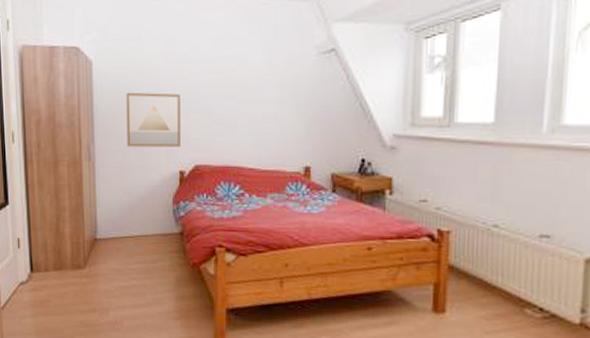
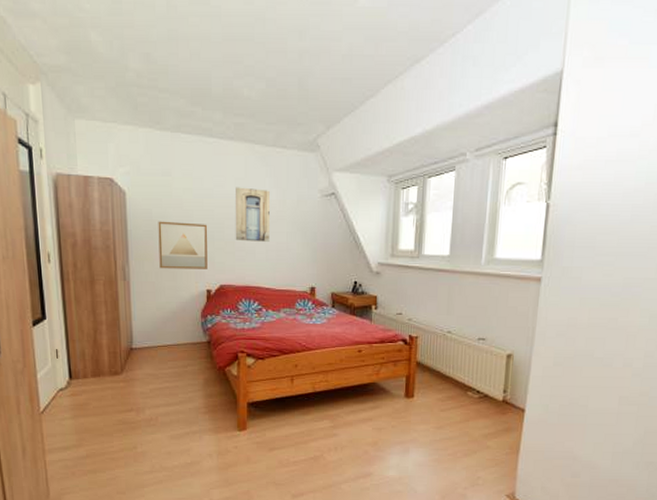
wall art: none [212,48,254,113] -> present [235,187,270,242]

